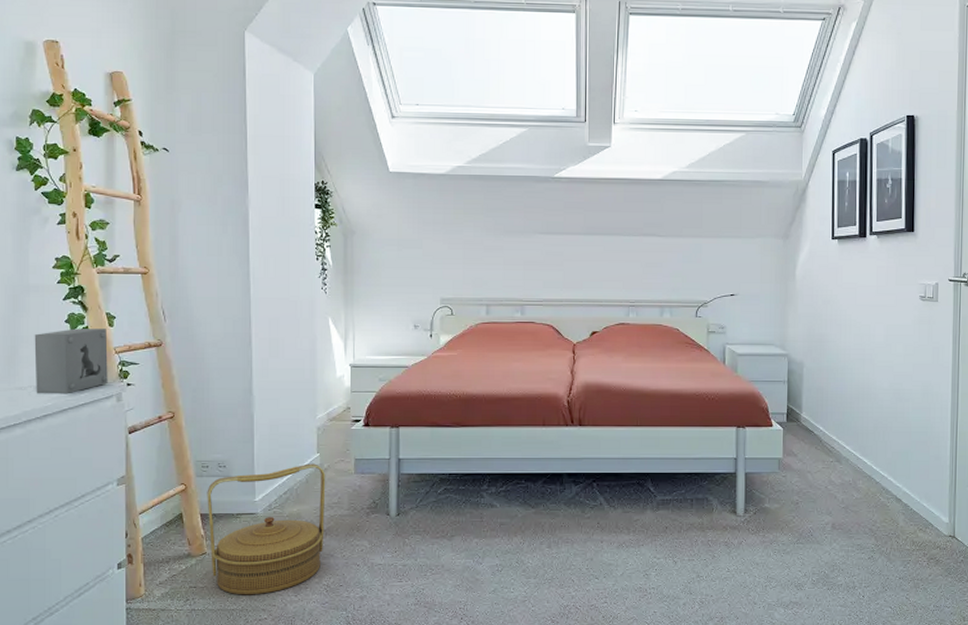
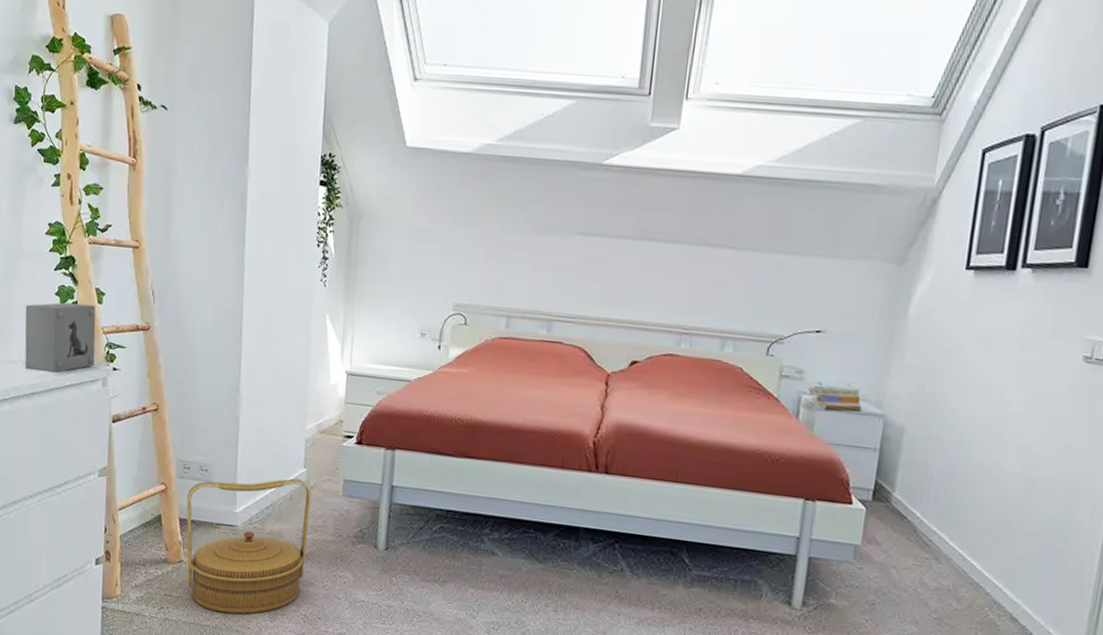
books: none [727,331,771,356] -> present [806,379,862,413]

